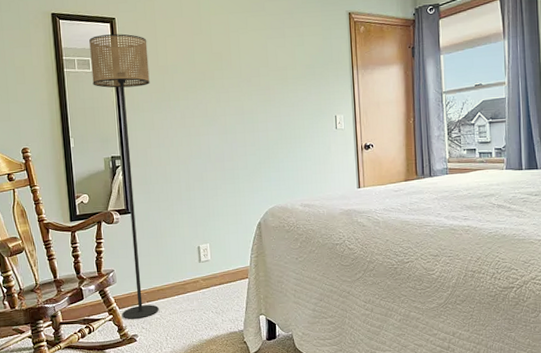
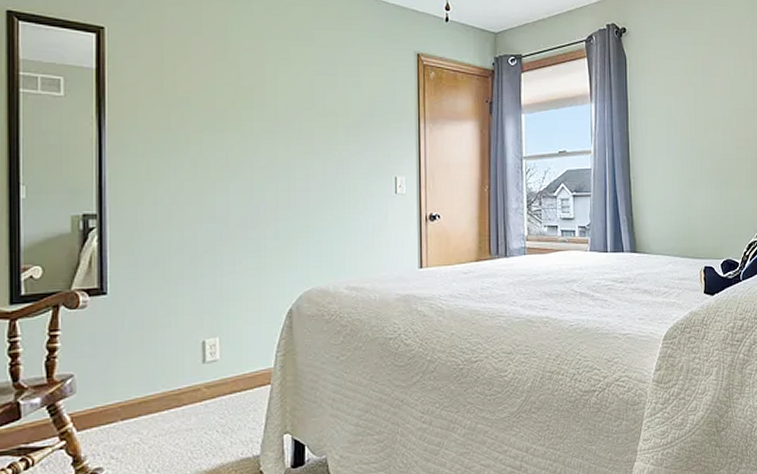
floor lamp: present [89,33,159,319] -> none [63,48,149,446]

